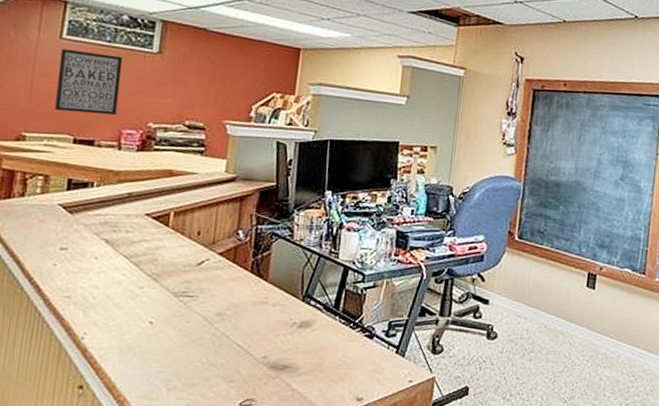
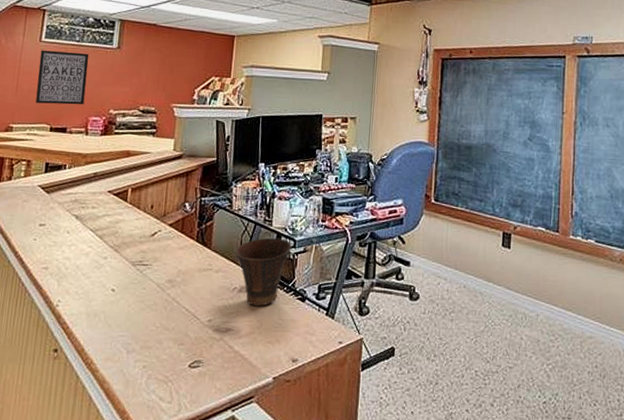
cup: none [296,270,361,343] -> present [235,237,292,306]

